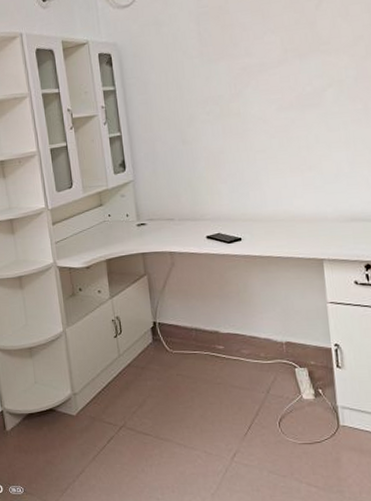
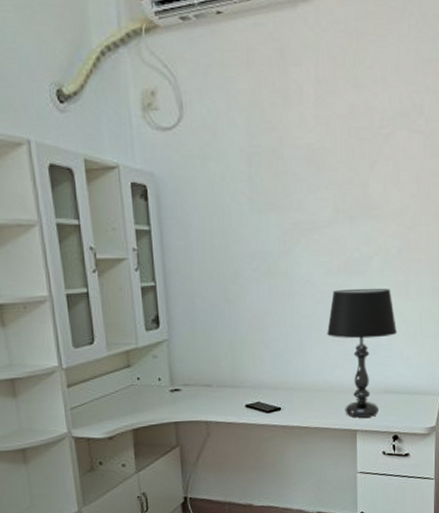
table lamp: none [283,117,361,247] -> present [327,288,398,418]

